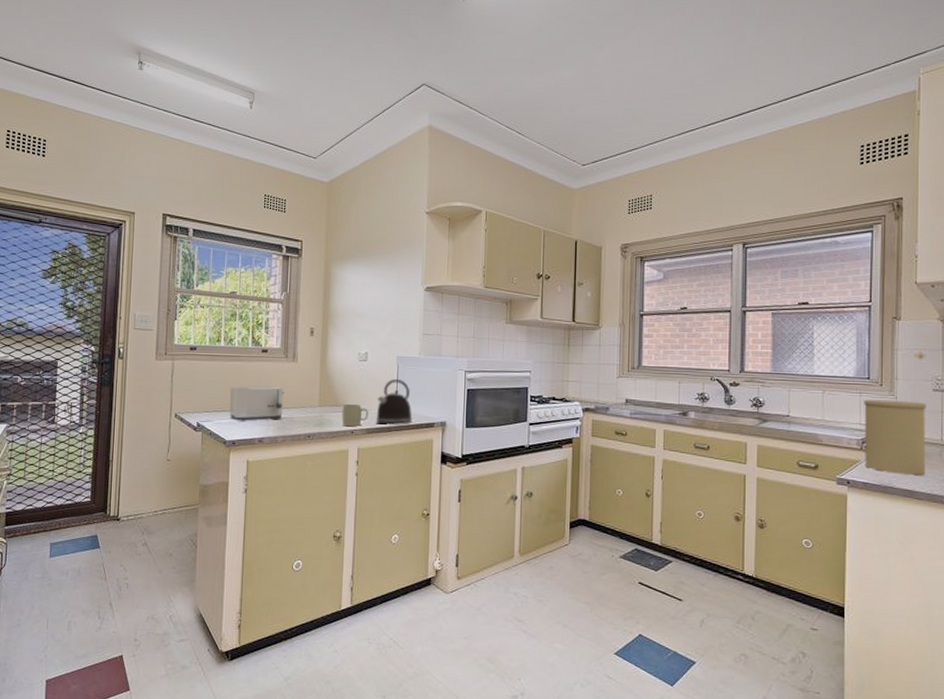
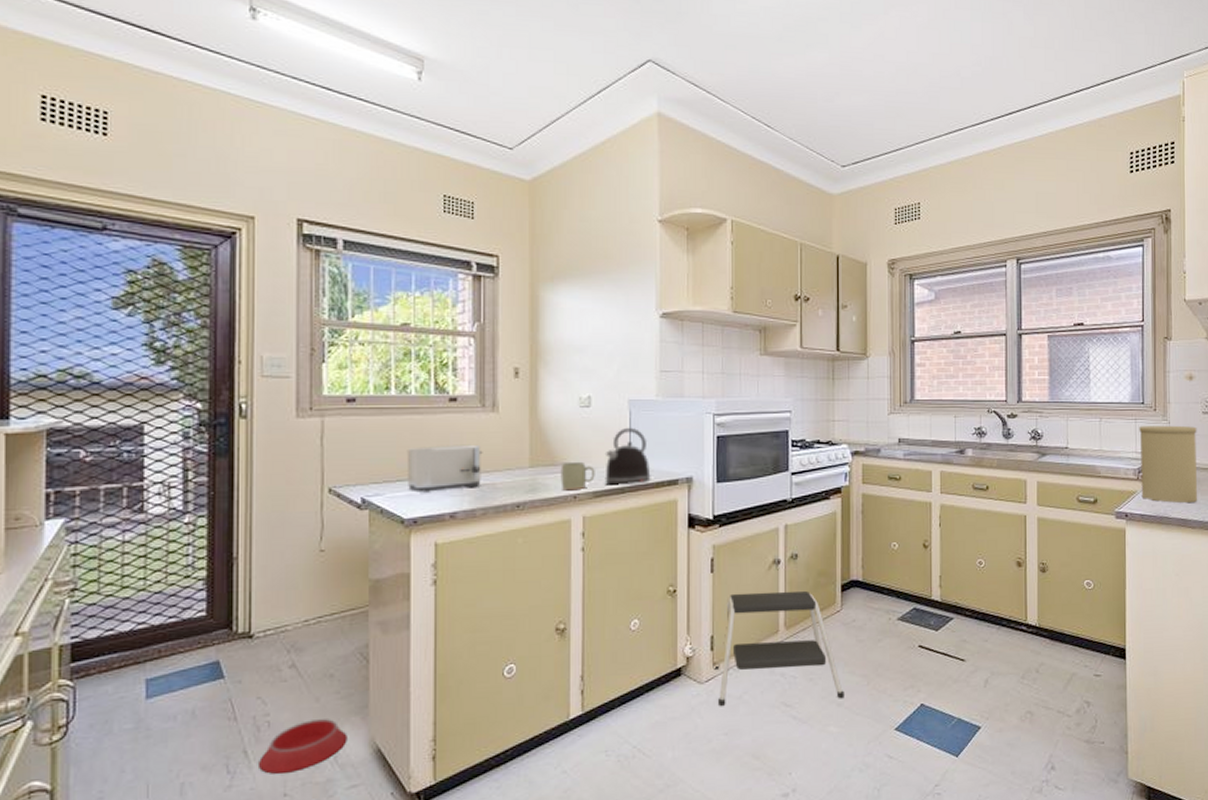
pet bowl: none [119,586,180,624] -> present [259,719,347,774]
step stool: none [457,521,570,621] -> present [712,590,844,707]

